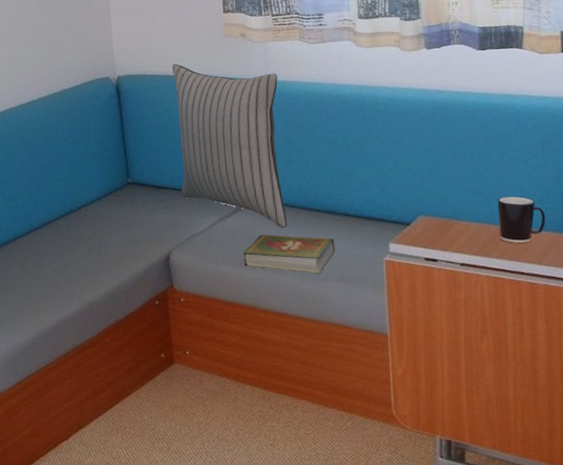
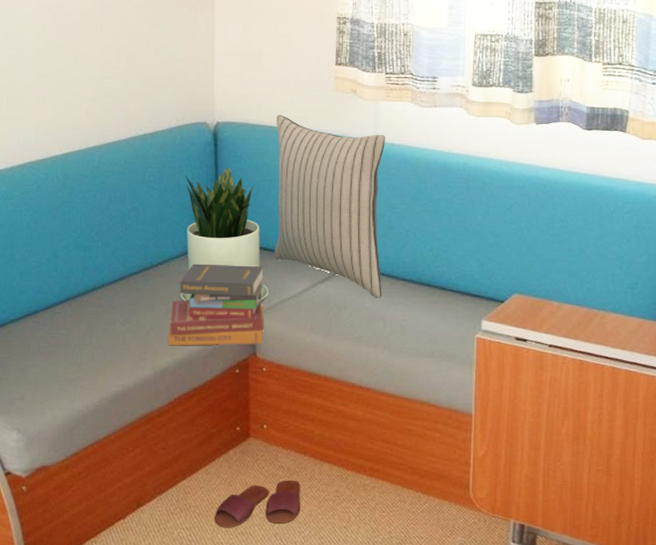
books: none [91,205,179,283] -> present [168,263,265,346]
planter: none [94,116,180,241] -> present [180,167,270,303]
slippers: none [148,401,228,447] -> present [214,480,301,528]
book: present [243,234,336,274] -> none [334,304,429,348]
mug: present [497,196,546,243] -> none [589,280,633,327]

